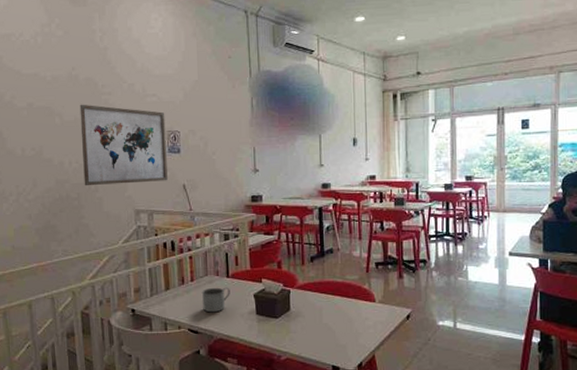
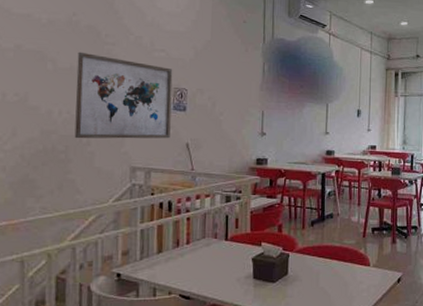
mug: present [201,287,230,313] -> none [197,250,228,277]

